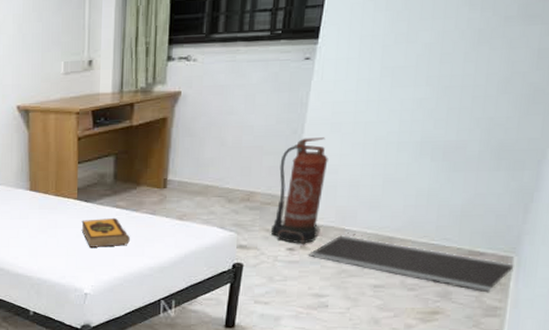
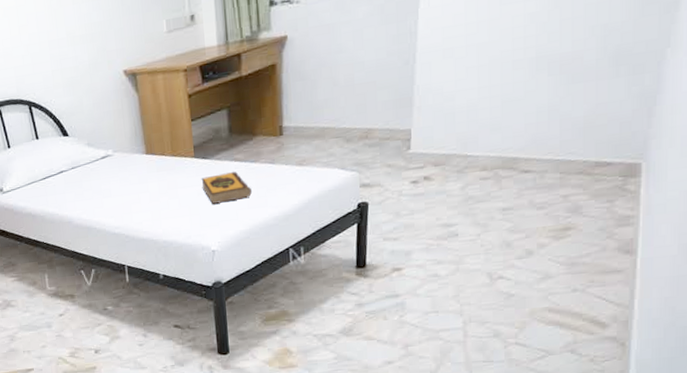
fire extinguisher: present [270,137,328,245] -> none [392,64,443,177]
door mat: present [309,235,514,293] -> none [434,161,643,203]

